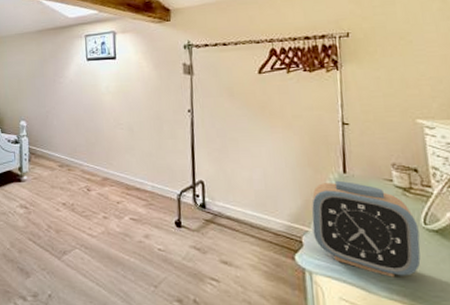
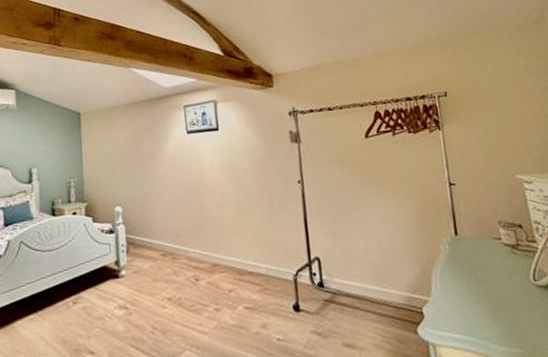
alarm clock: present [312,180,421,277] -> none [428,243,535,340]

